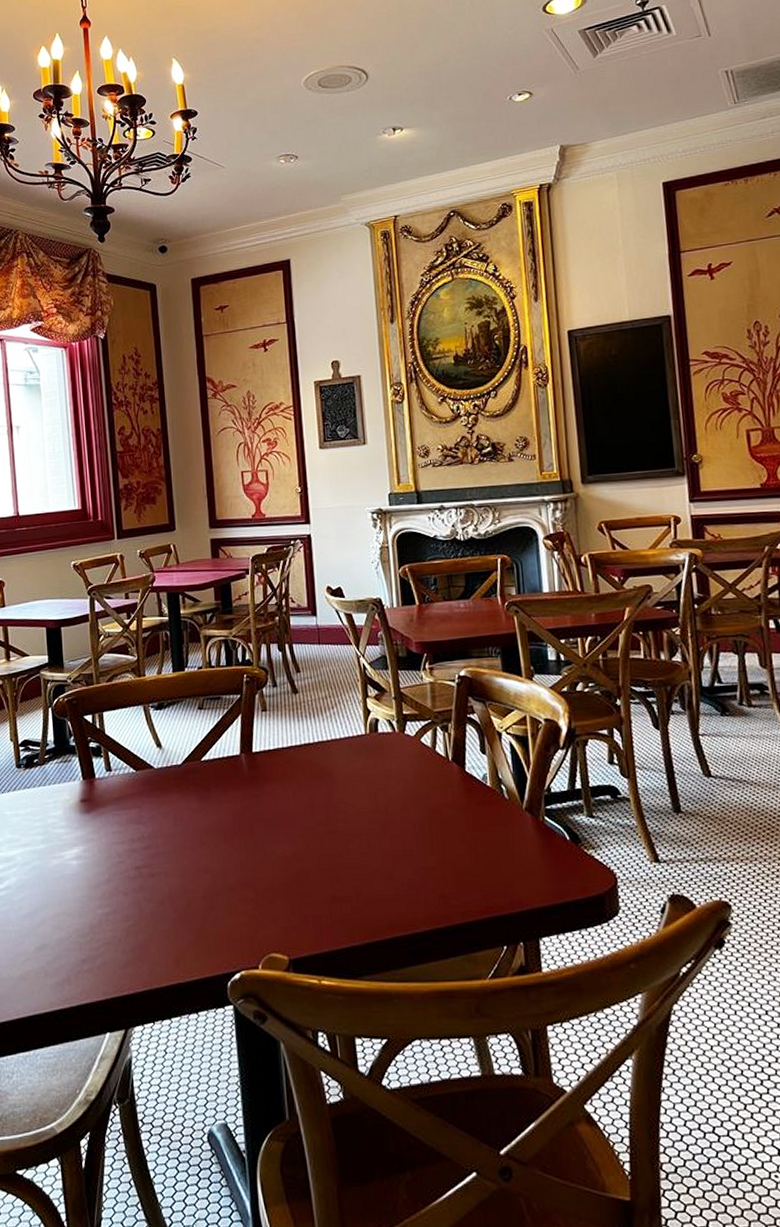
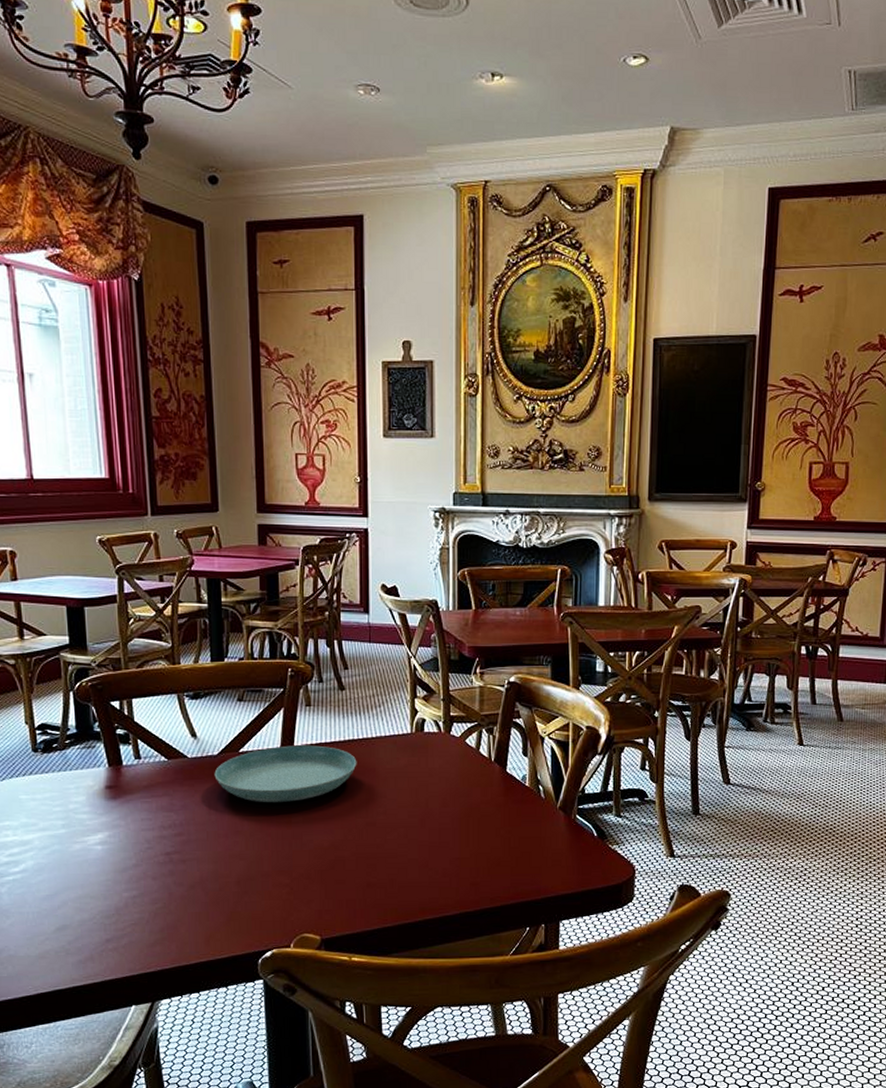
saucer: none [179,751,314,812] -> present [214,745,357,802]

